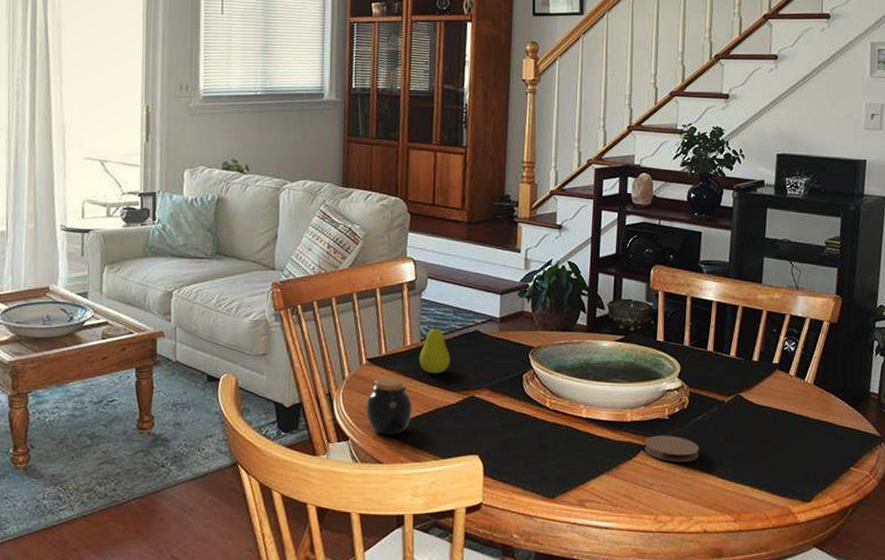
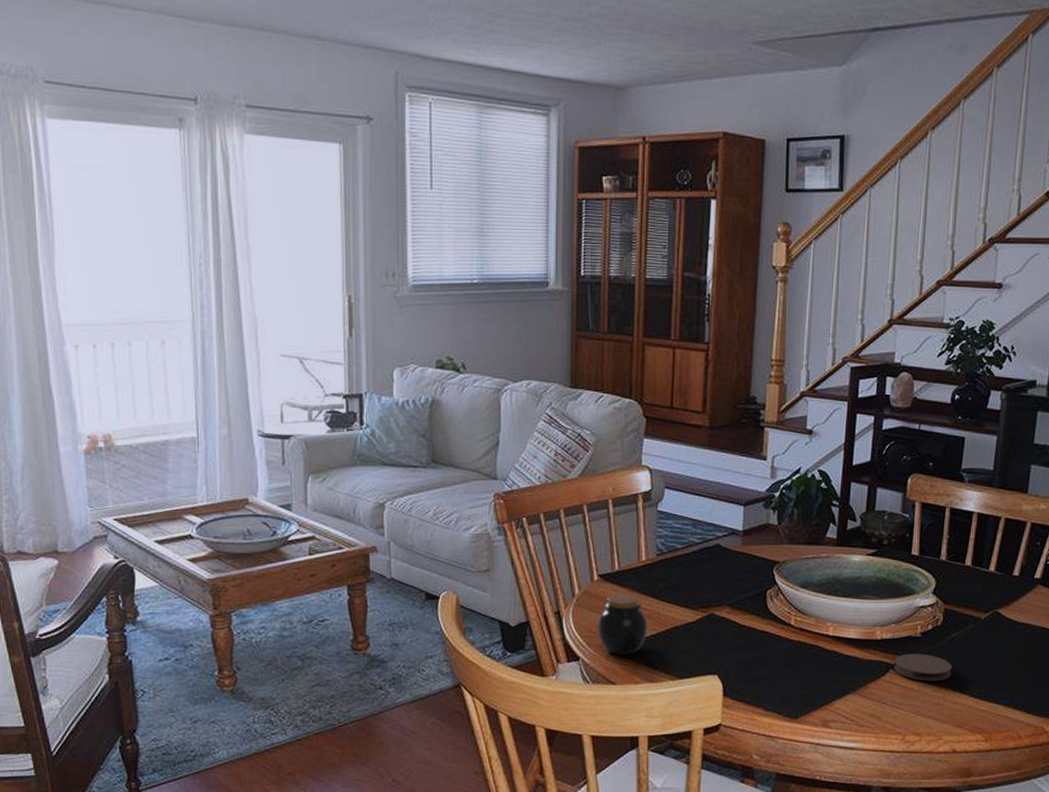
fruit: present [419,322,450,373] -> none [655,536,689,590]

